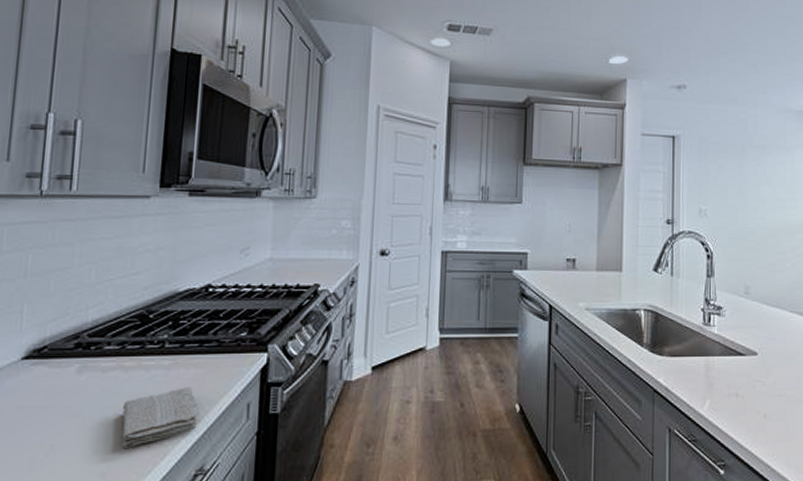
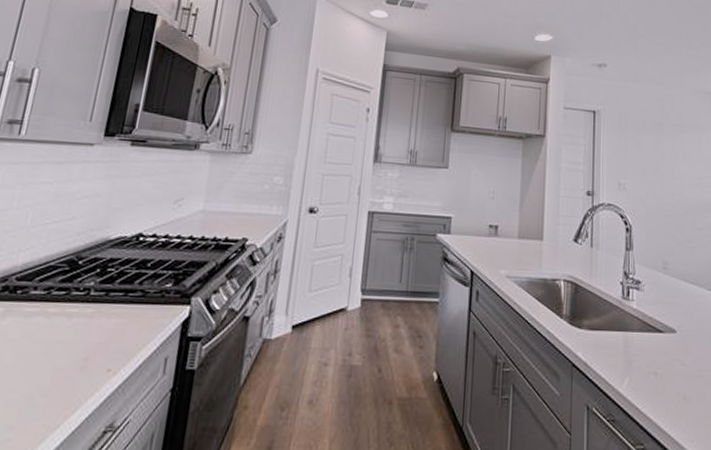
washcloth: present [121,387,198,448] -> none [34,337,116,399]

